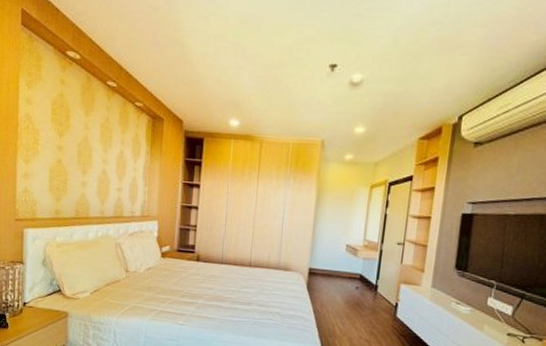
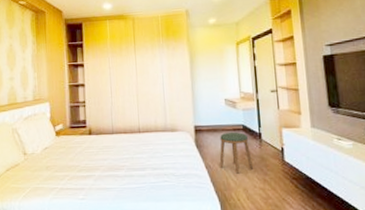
stool: none [328,279,364,323] -> present [219,131,254,174]

